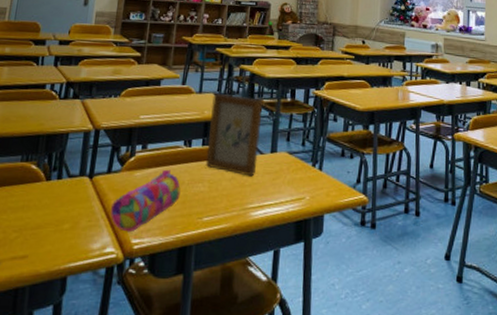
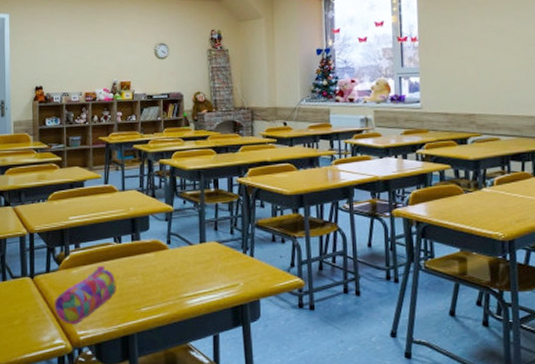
picture frame: present [205,93,263,177] -> none [135,189,188,267]

